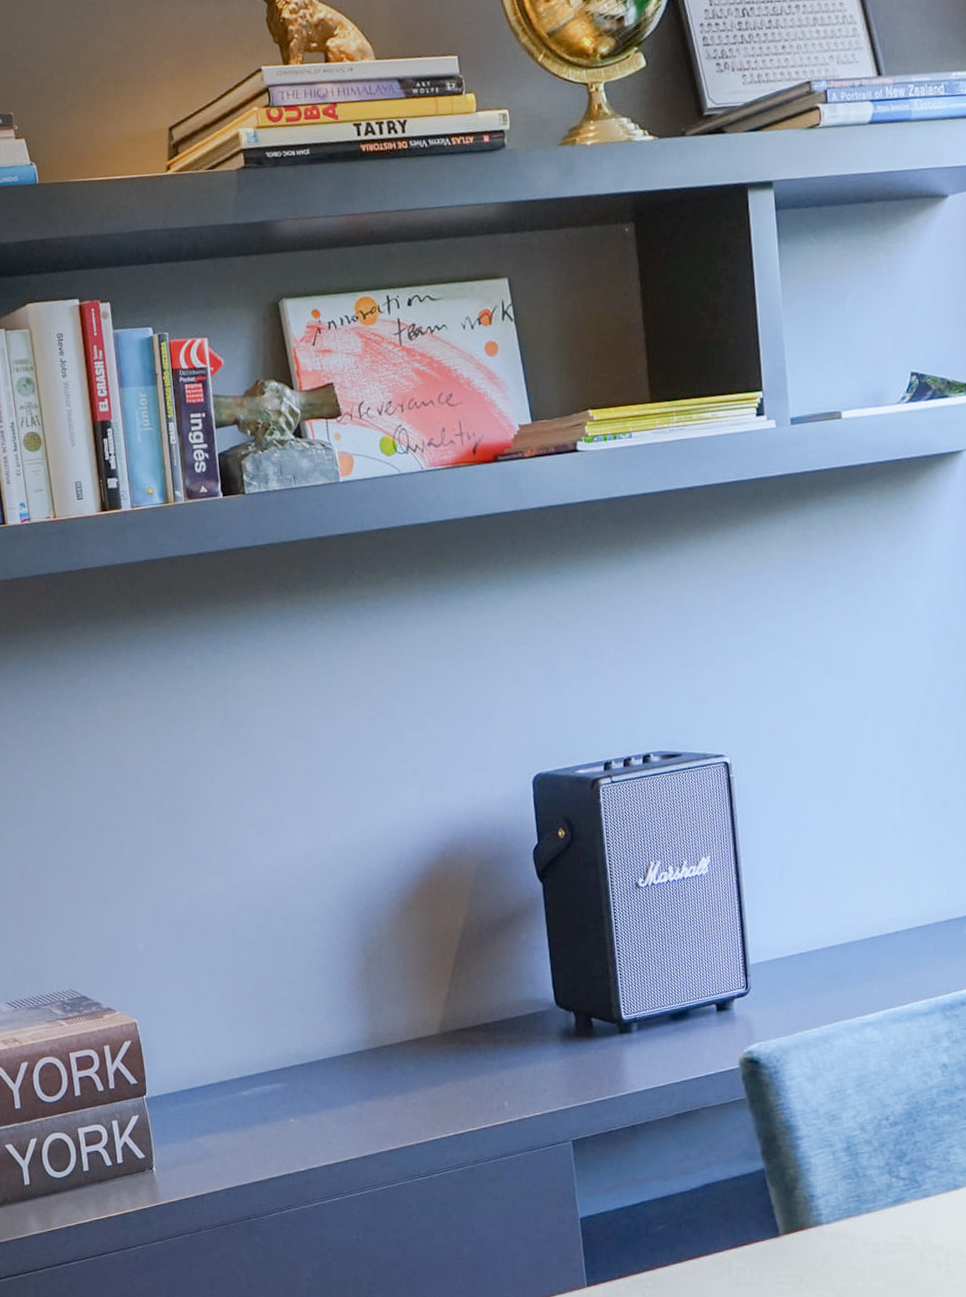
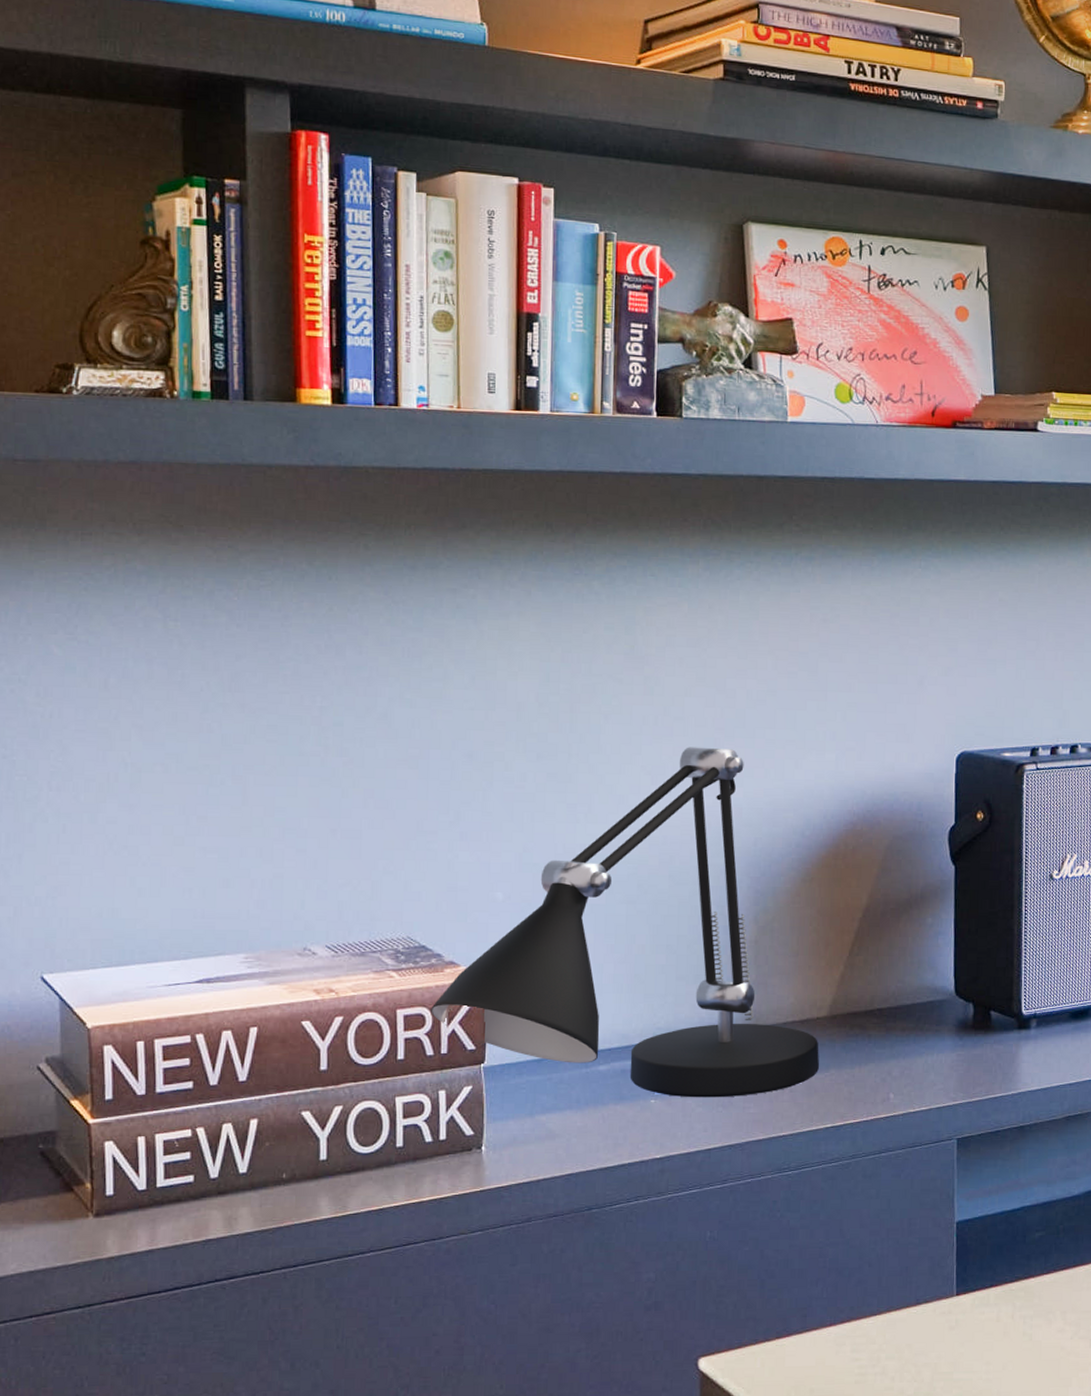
desk lamp: none [97,795,436,1116] -> present [431,747,819,1098]

